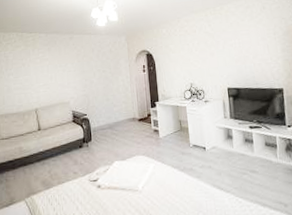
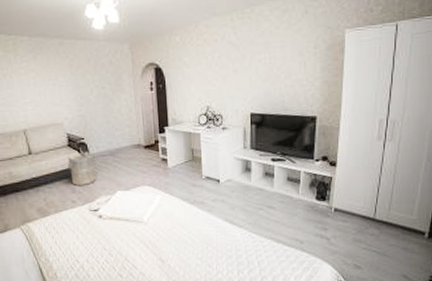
laundry hamper: none [71,126,97,158] -> present [67,151,97,186]

